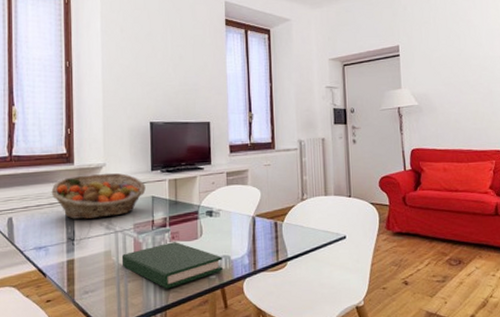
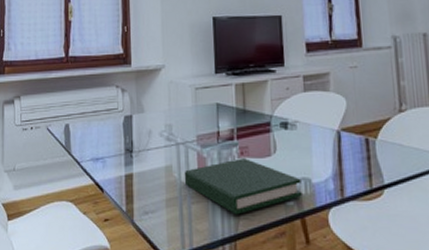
fruit basket: present [51,173,146,220] -> none [108,75,209,129]

